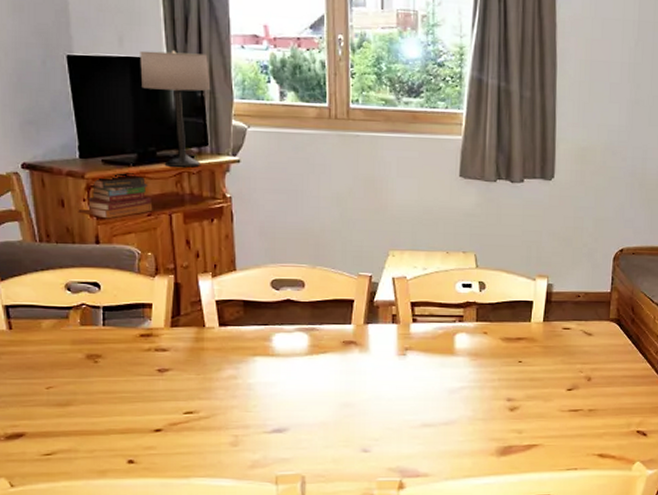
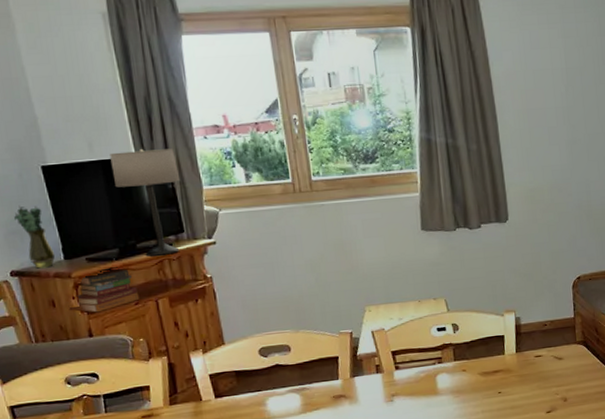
vase: none [33,94,71,165] -> present [14,205,56,269]

